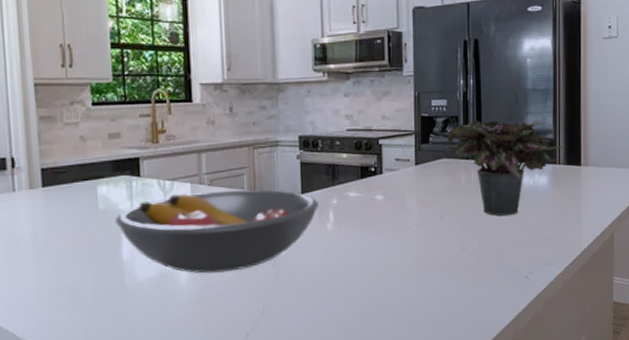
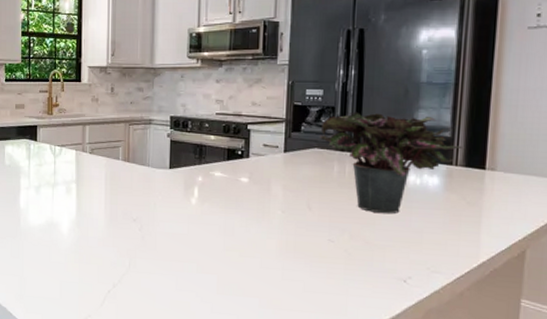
fruit bowl: present [115,189,319,274] -> none [16,158,185,229]

